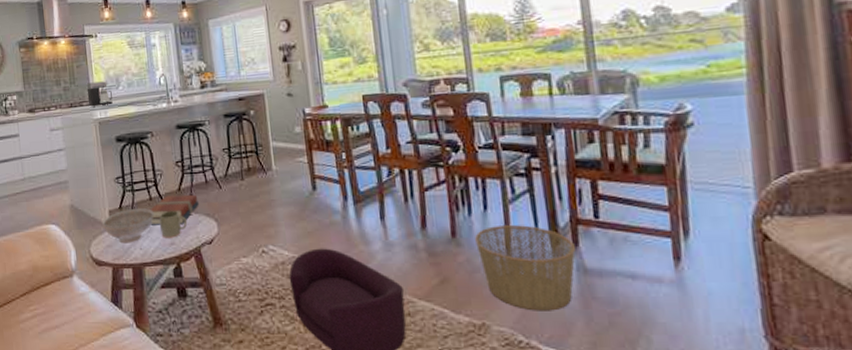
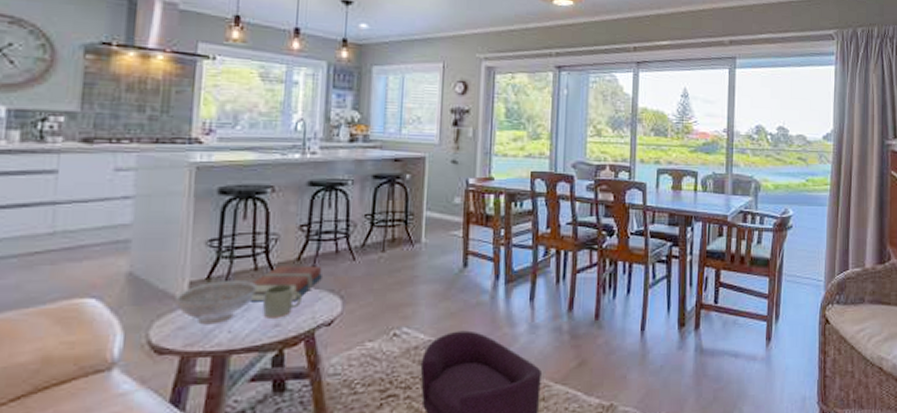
coffee maker: present [86,81,113,107] -> none [184,115,224,147]
basket: present [475,225,576,311] -> none [615,308,696,390]

